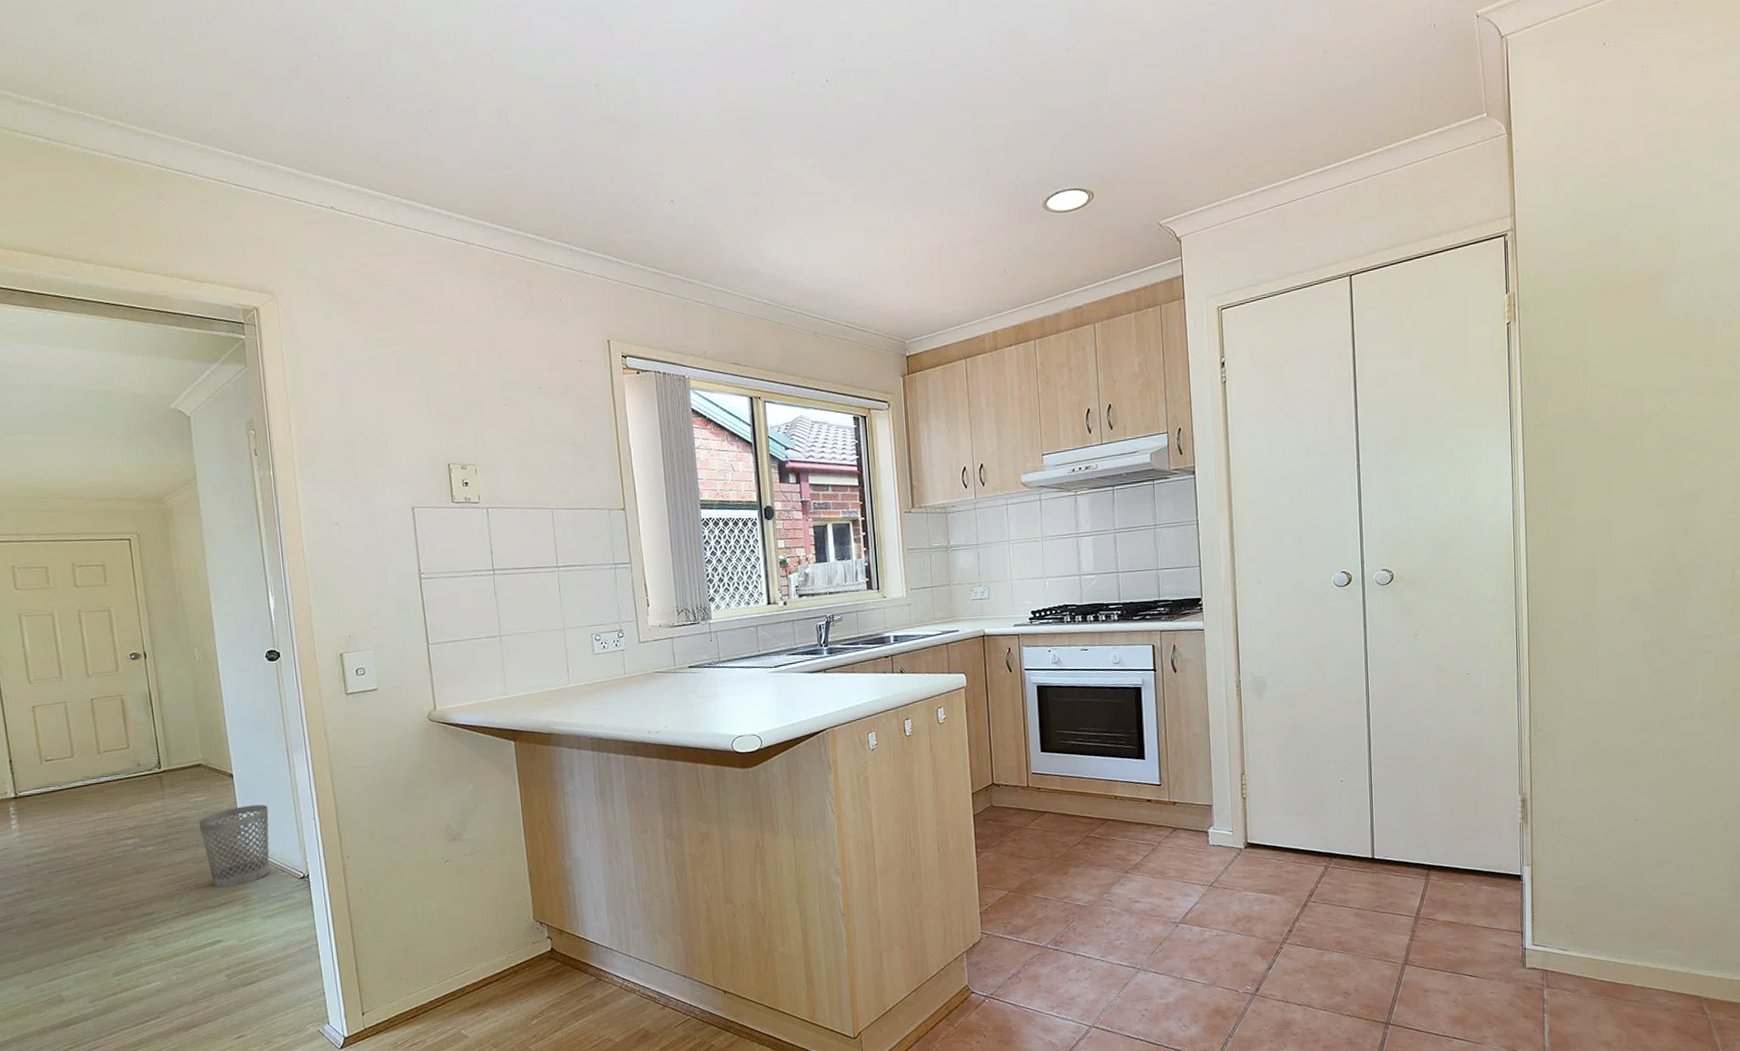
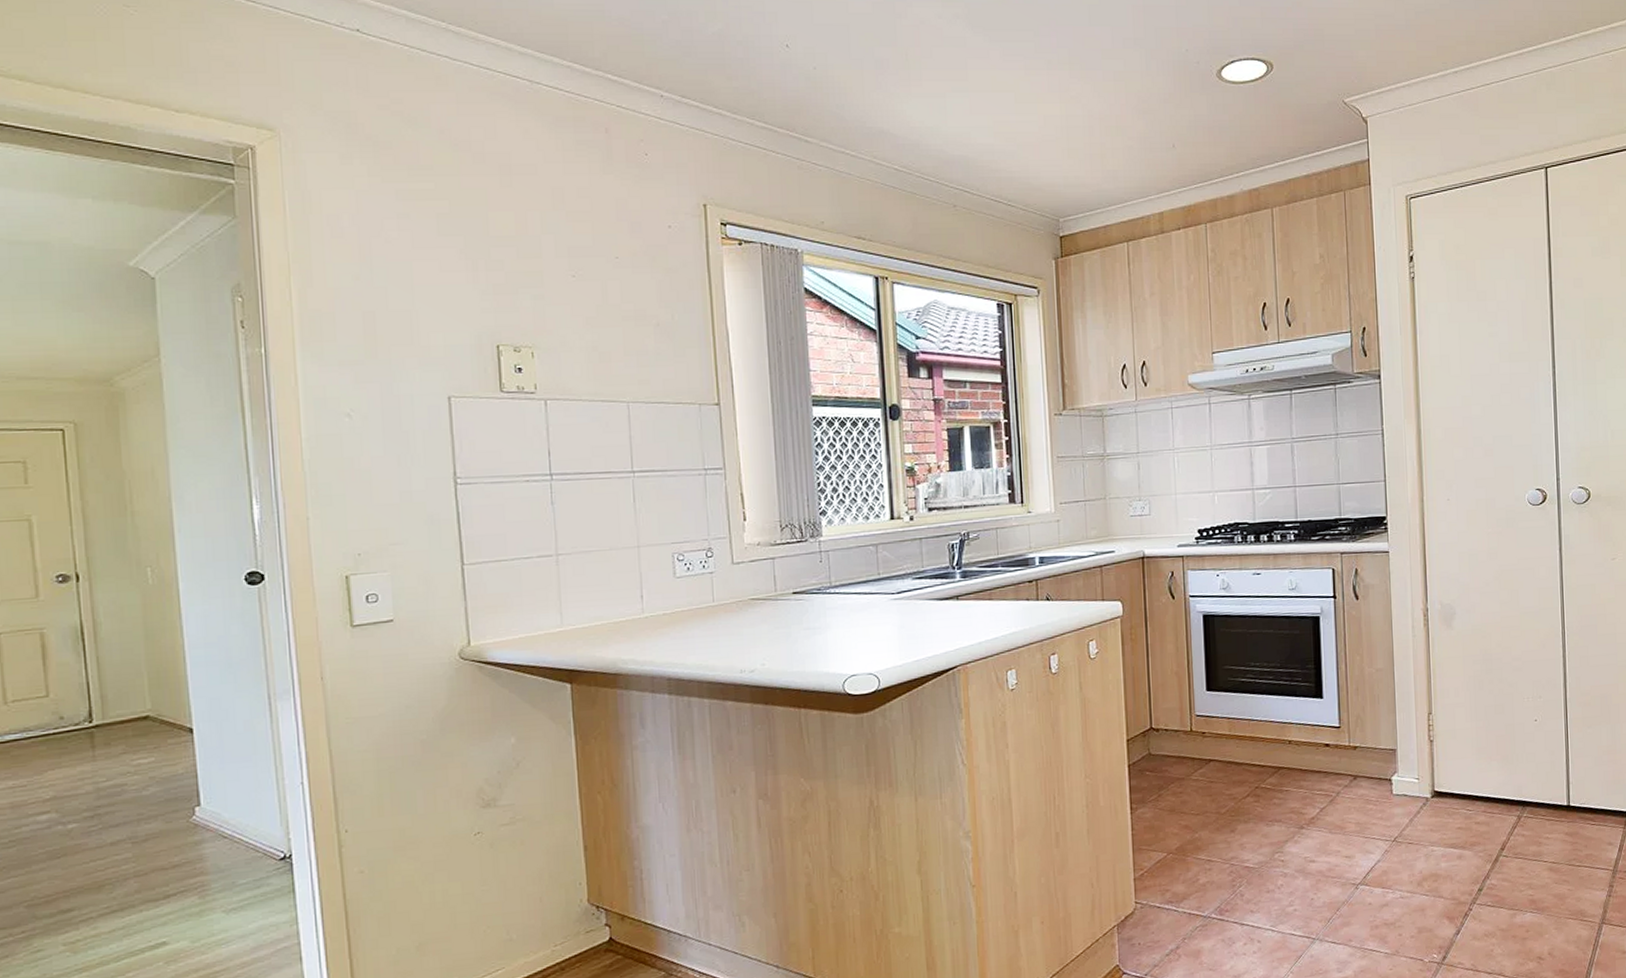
wastebasket: present [199,804,270,888] -> none [142,766,240,874]

